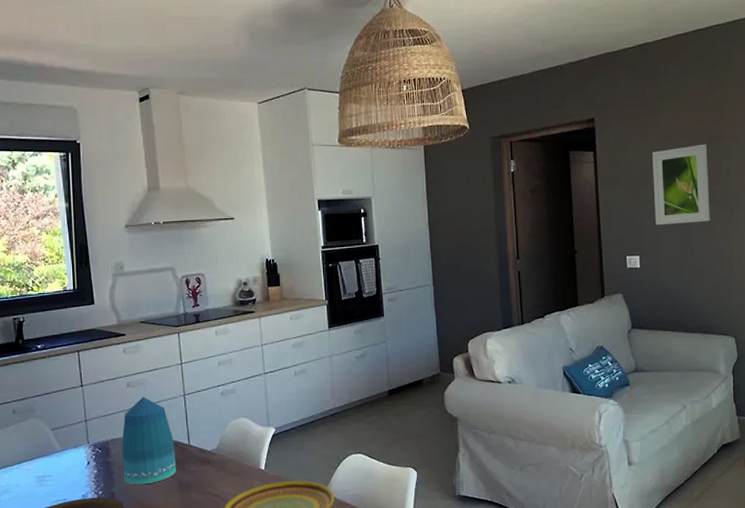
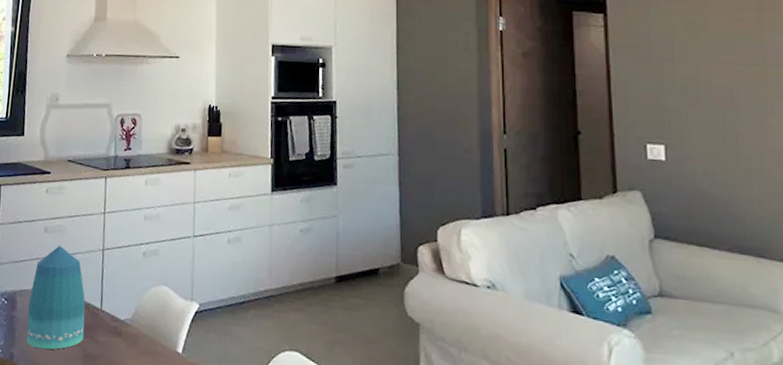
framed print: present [652,143,710,226] -> none [681,14,762,111]

